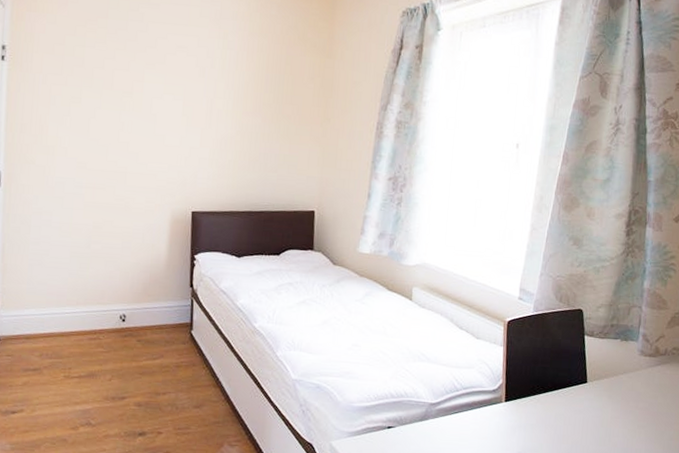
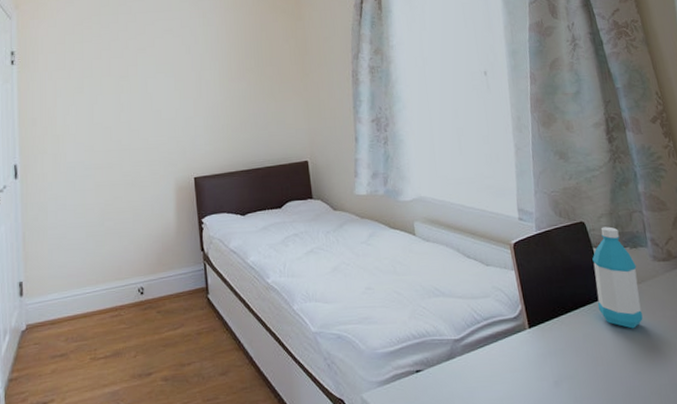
water bottle: none [575,317,623,415] -> present [592,226,643,329]

